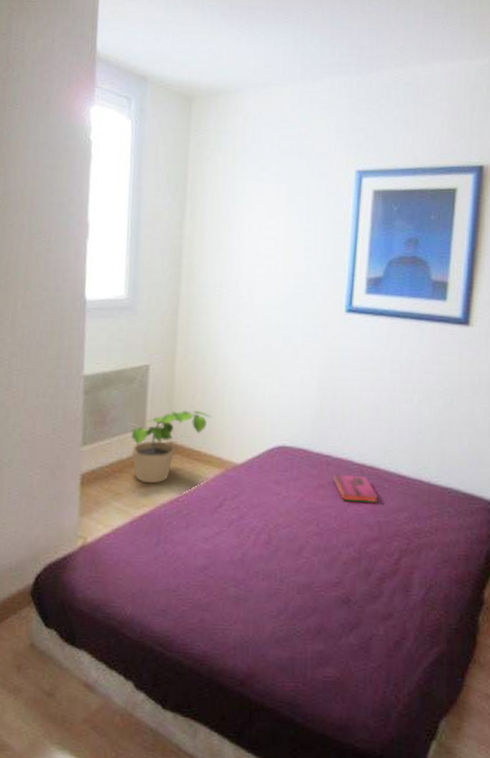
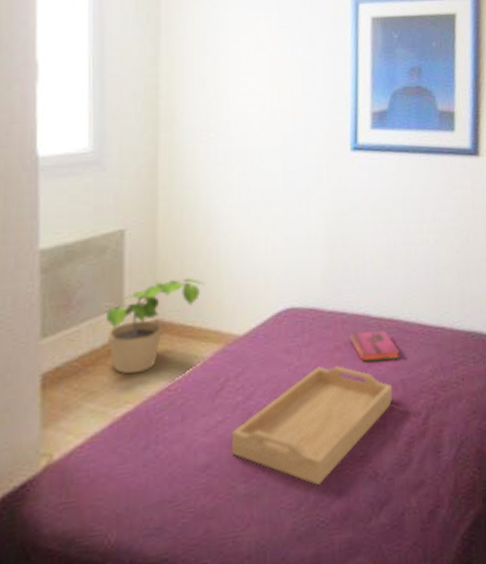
serving tray: none [224,499,369,600] -> present [231,366,393,485]

